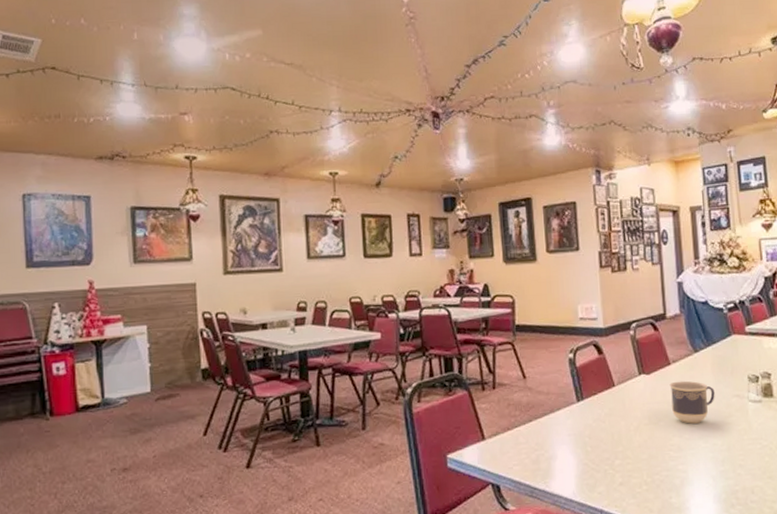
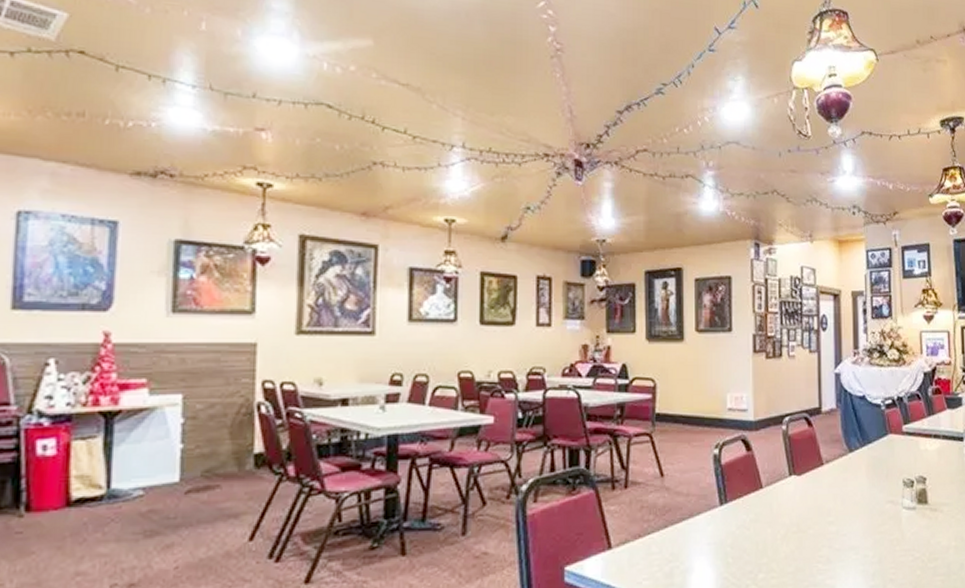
cup: present [669,381,715,424] -> none [821,483,868,533]

